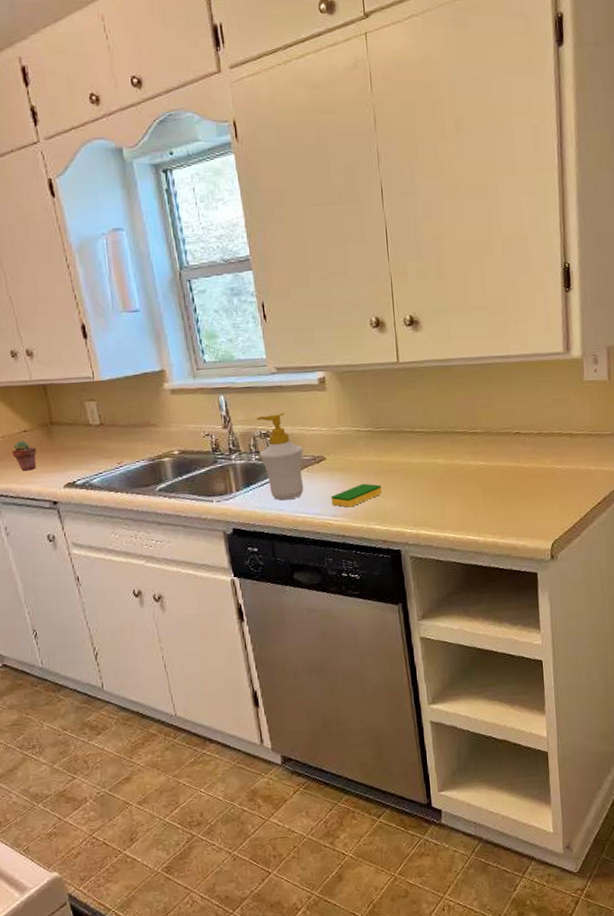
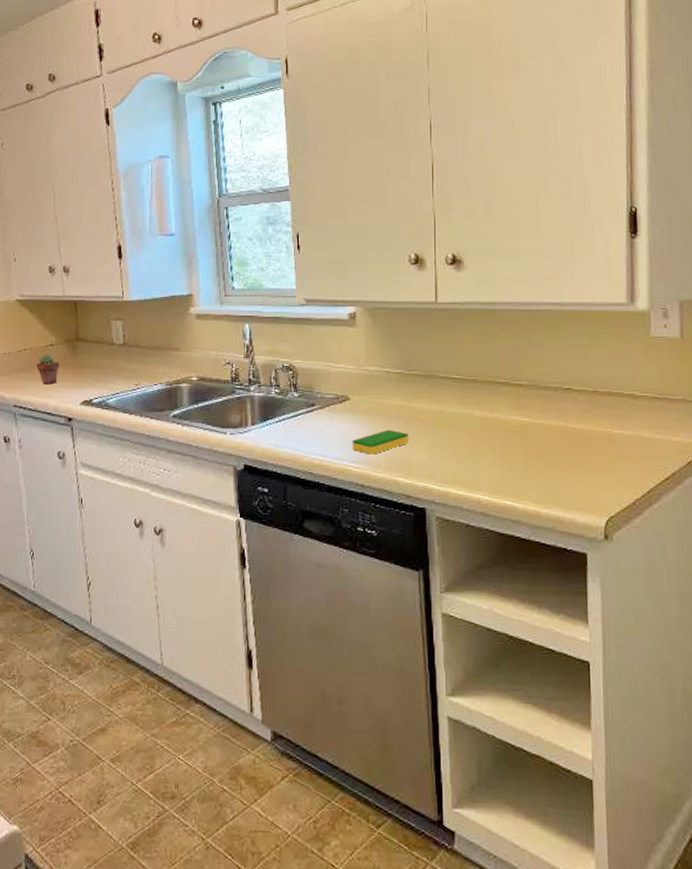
soap bottle: present [256,413,304,501] -> none [279,346,327,440]

